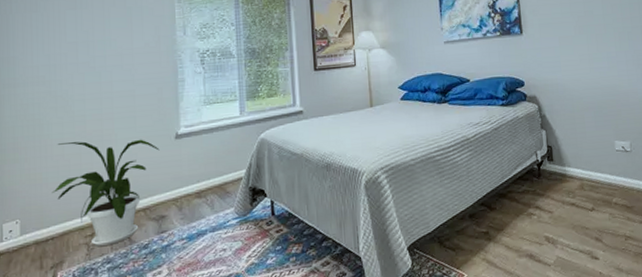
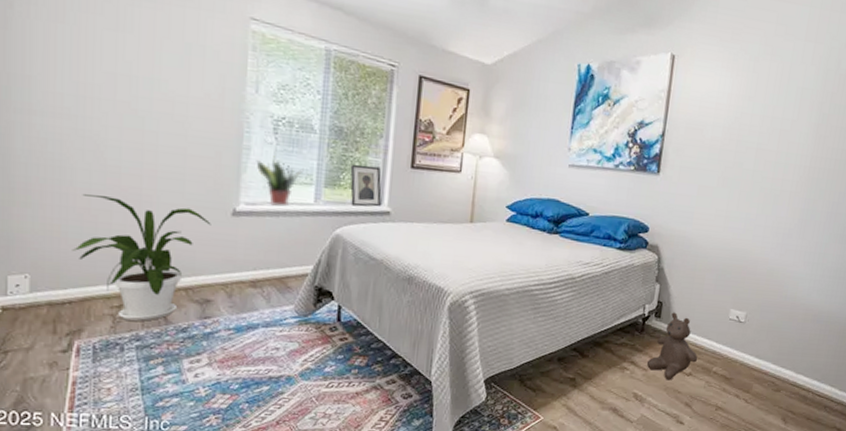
potted plant: none [190,83,229,124] -> present [256,156,304,207]
picture frame: none [265,74,294,112] -> present [350,164,382,207]
teddy bear: none [550,153,597,219] -> present [646,312,698,380]

